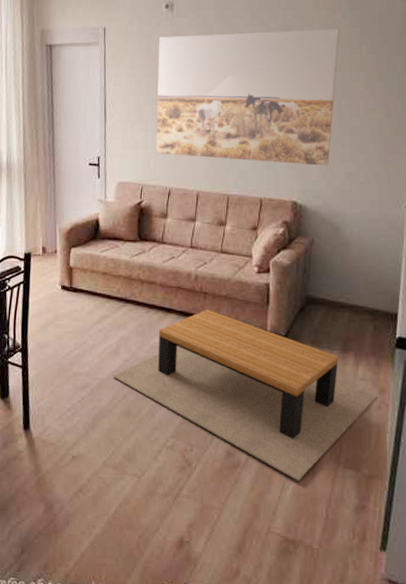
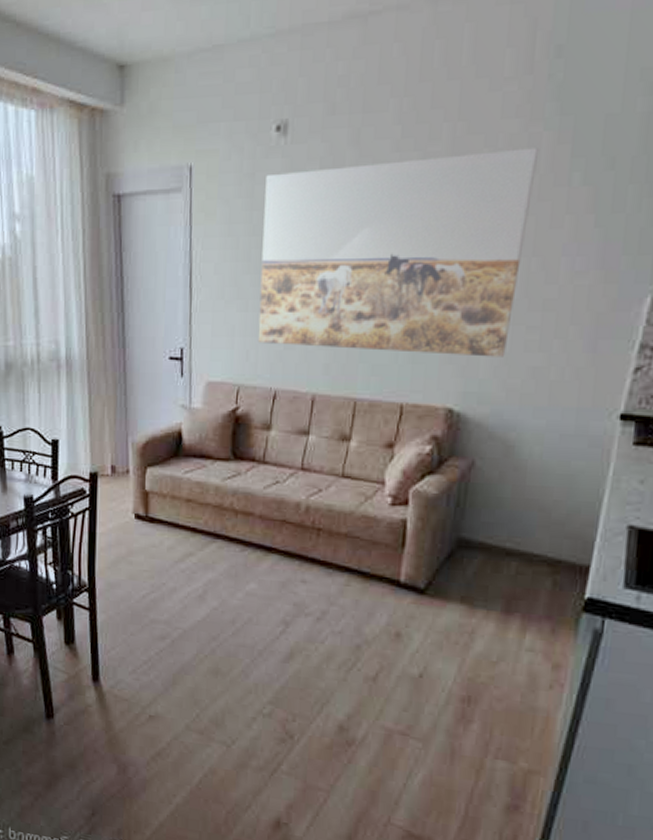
coffee table: present [112,309,377,482] -> none [197,549,549,769]

